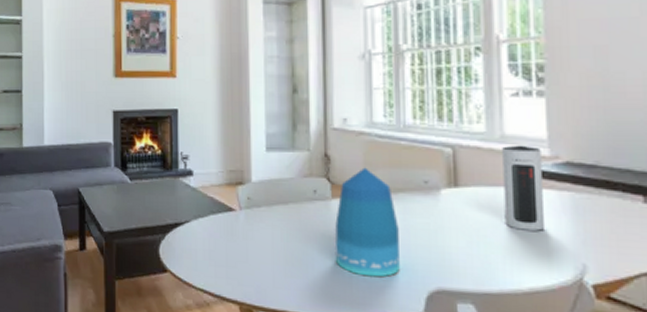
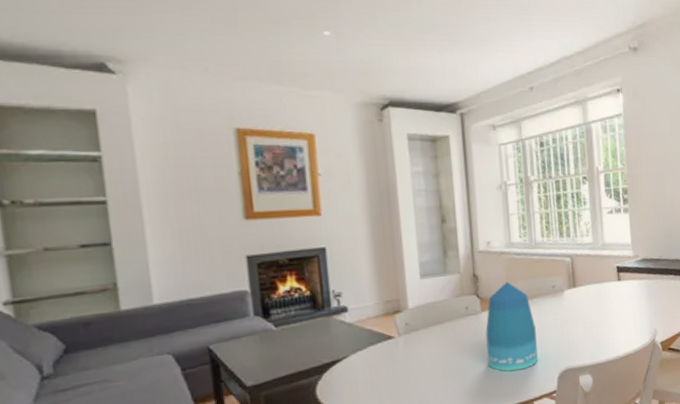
speaker: present [502,145,546,232] -> none [604,249,632,313]

